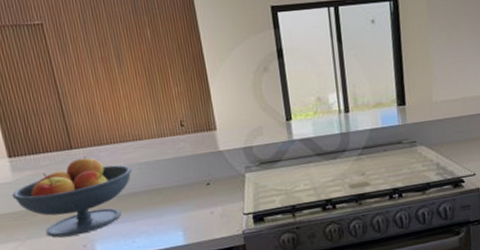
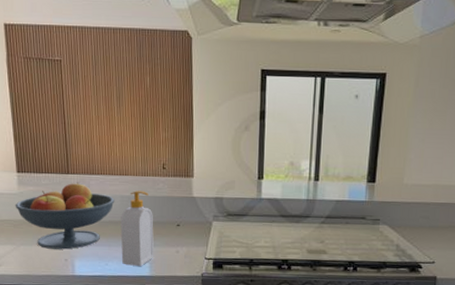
soap bottle: none [141,153,186,239] -> present [120,191,154,266]

